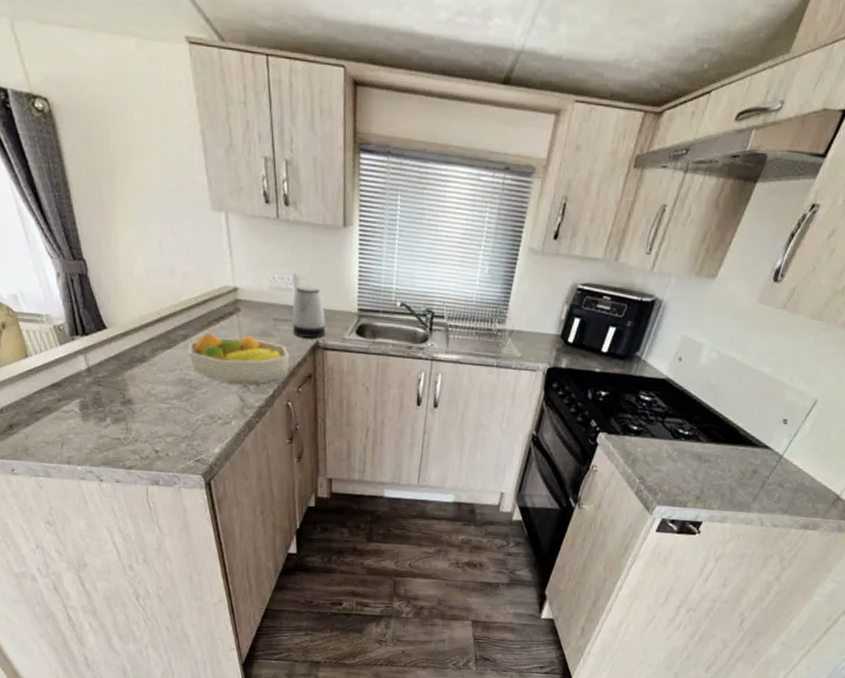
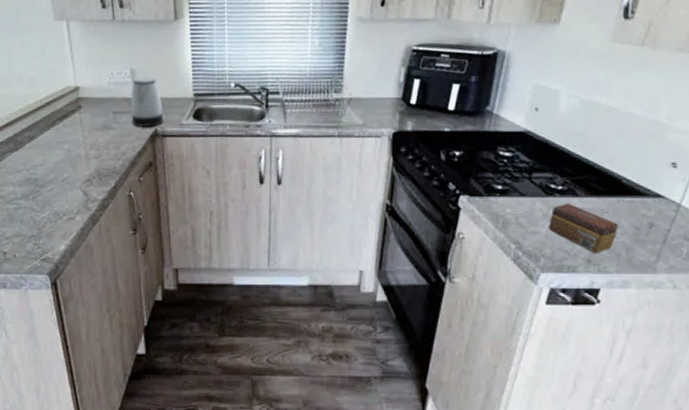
fruit bowl: present [188,332,290,385] -> none [34,129,130,179]
tea box: none [670,447,728,492] -> present [549,203,618,254]

